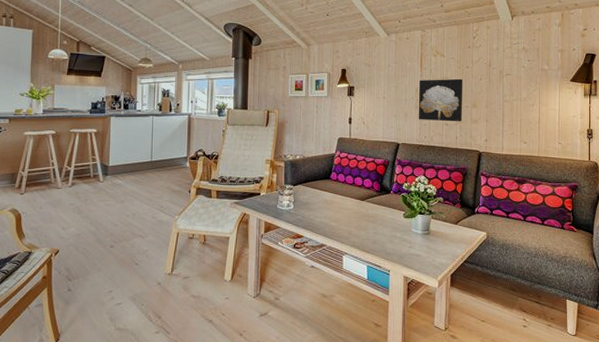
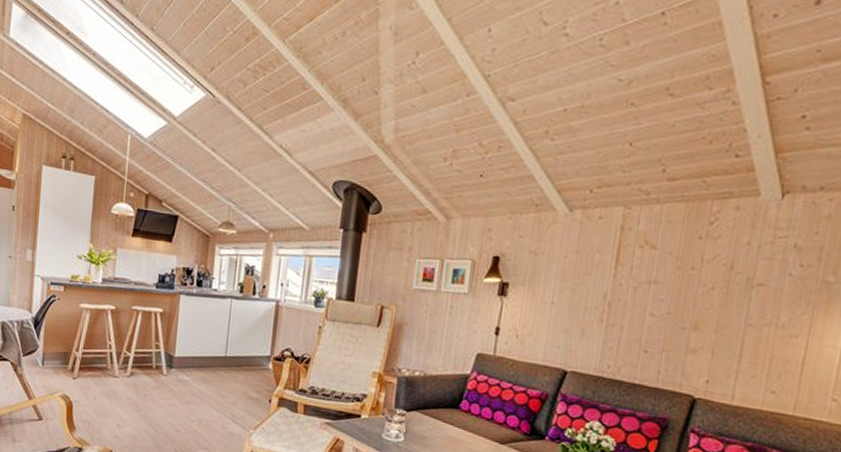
wall art: present [418,78,463,122] -> none [601,281,683,350]

